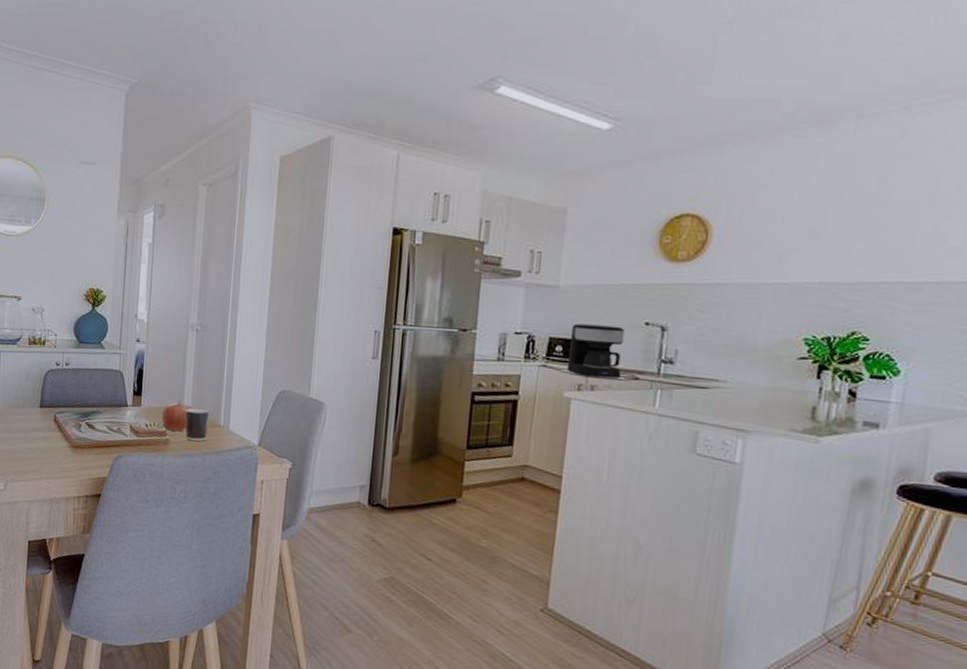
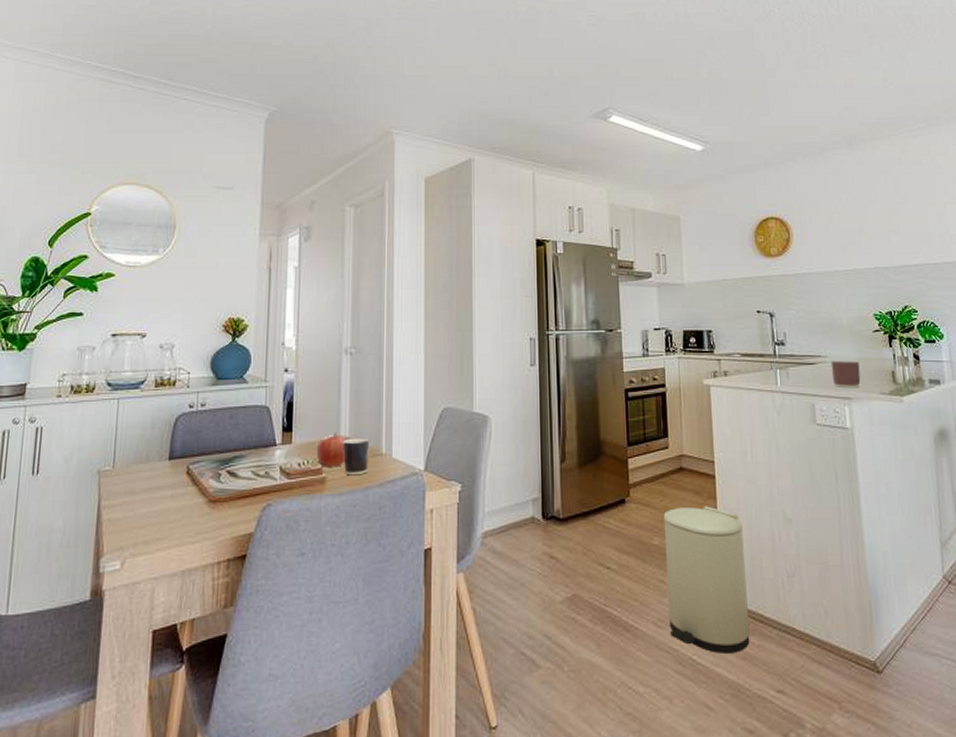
pedal bin: none [486,515,583,659] -> present [663,506,750,653]
coffee maker: present [541,323,640,381] -> none [680,316,761,366]
mug: none [727,386,769,421] -> present [830,360,861,389]

